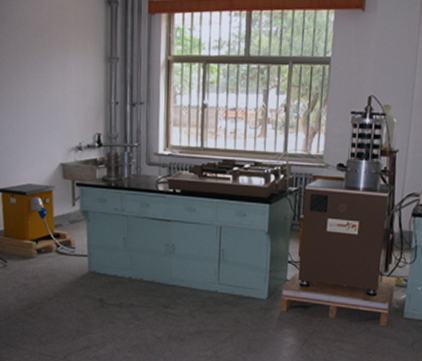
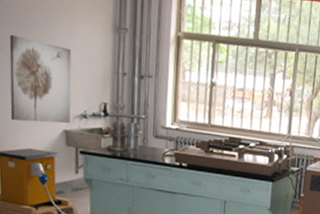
wall art: none [9,74,67,158] -> present [9,34,72,124]

